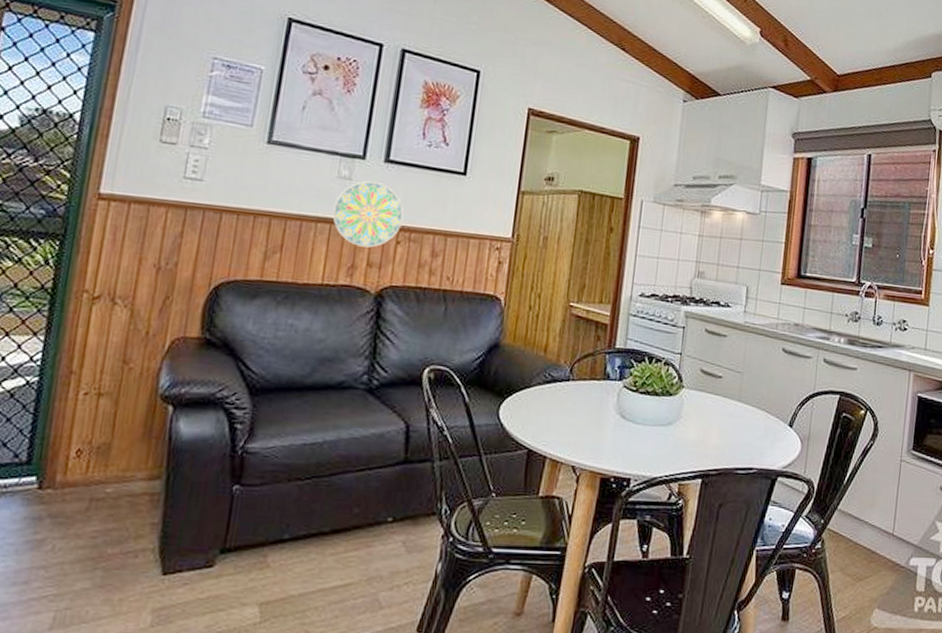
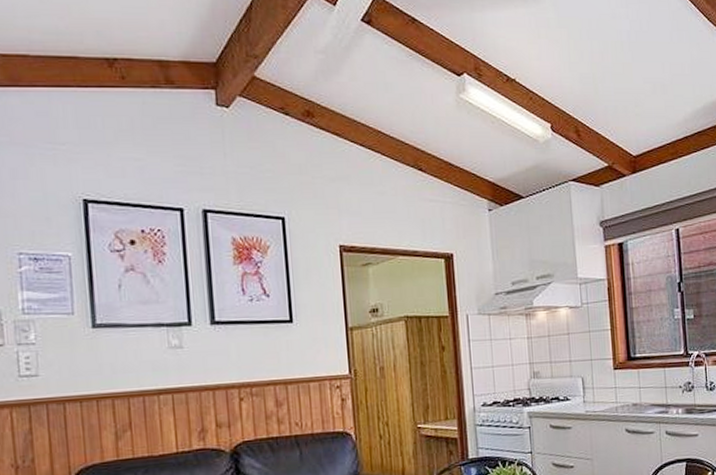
decorative plate: present [332,181,404,248] -> none [171,344,242,410]

